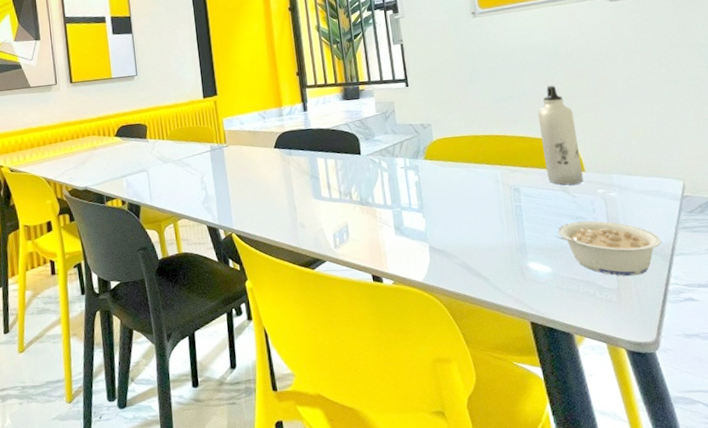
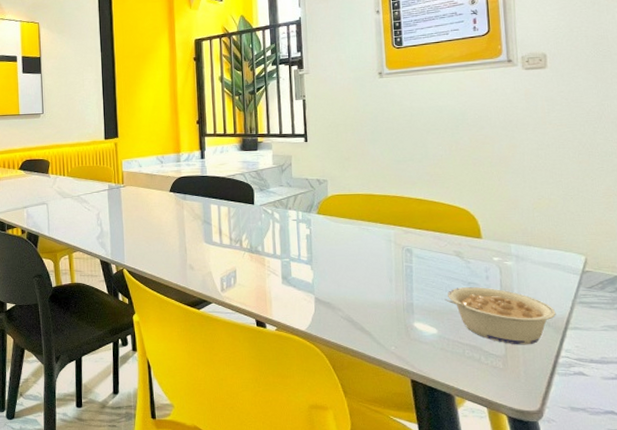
water bottle: present [538,85,584,185] -> none [438,151,479,250]

